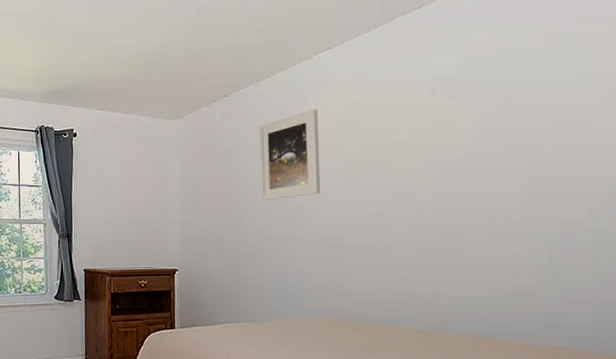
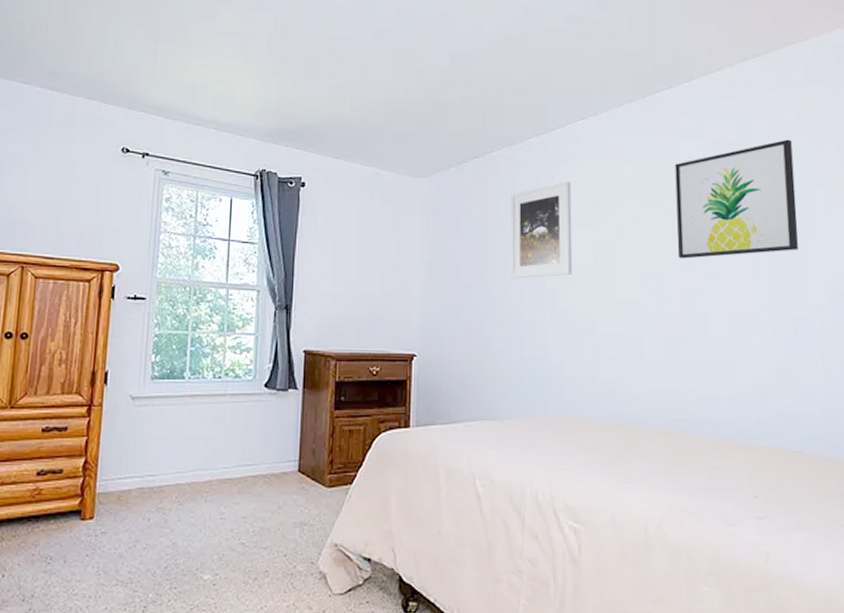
wall art: none [426,42,568,171] -> present [675,139,799,259]

